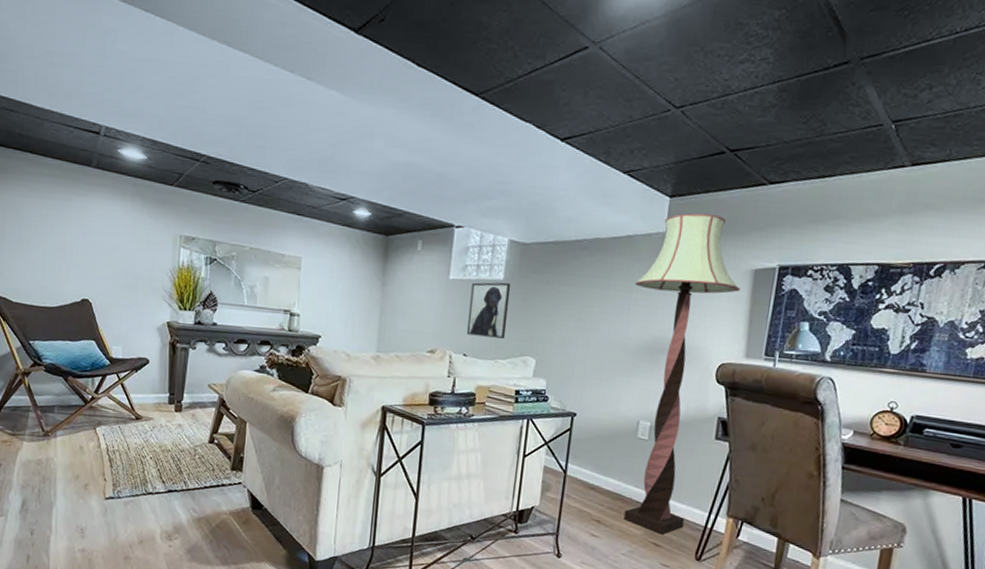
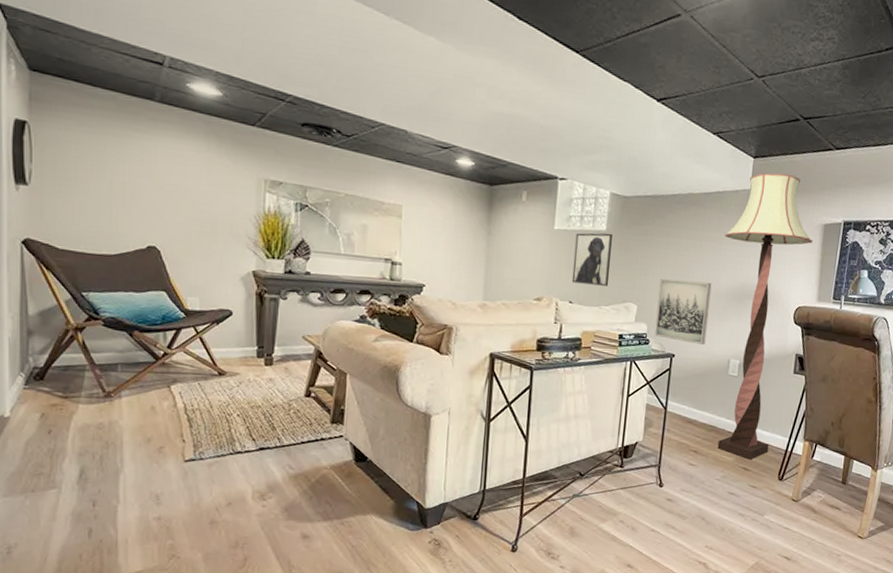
wall art: none [554,331,620,404] -> present [654,279,712,345]

